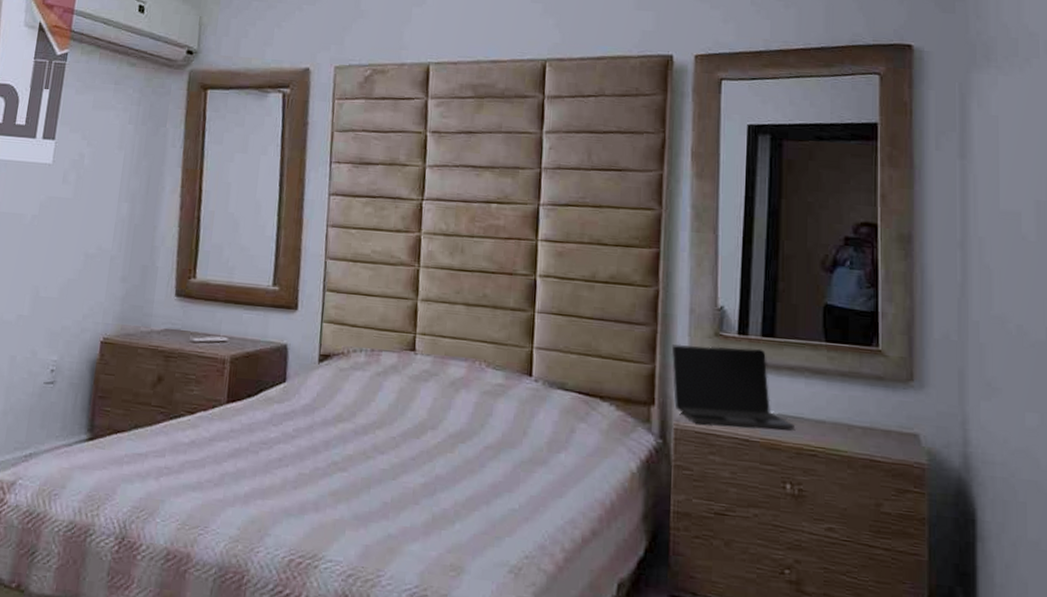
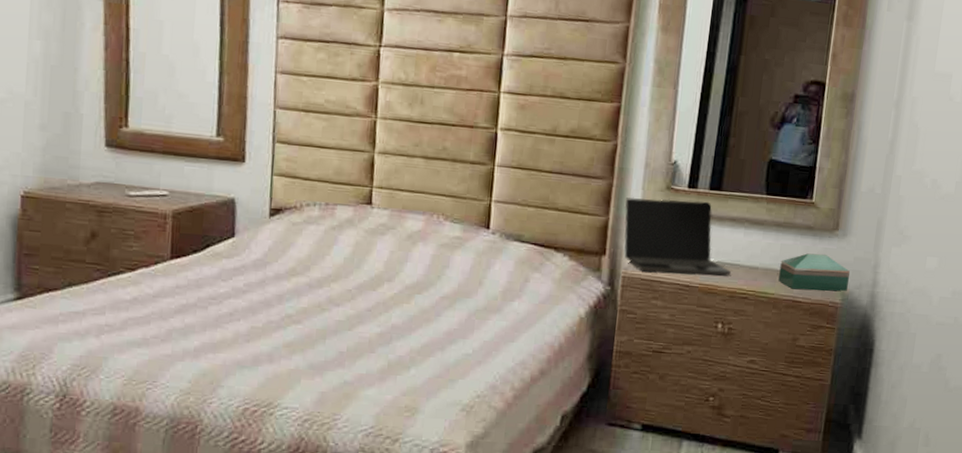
jewelry box: none [850,406,933,451] -> present [778,253,850,292]

